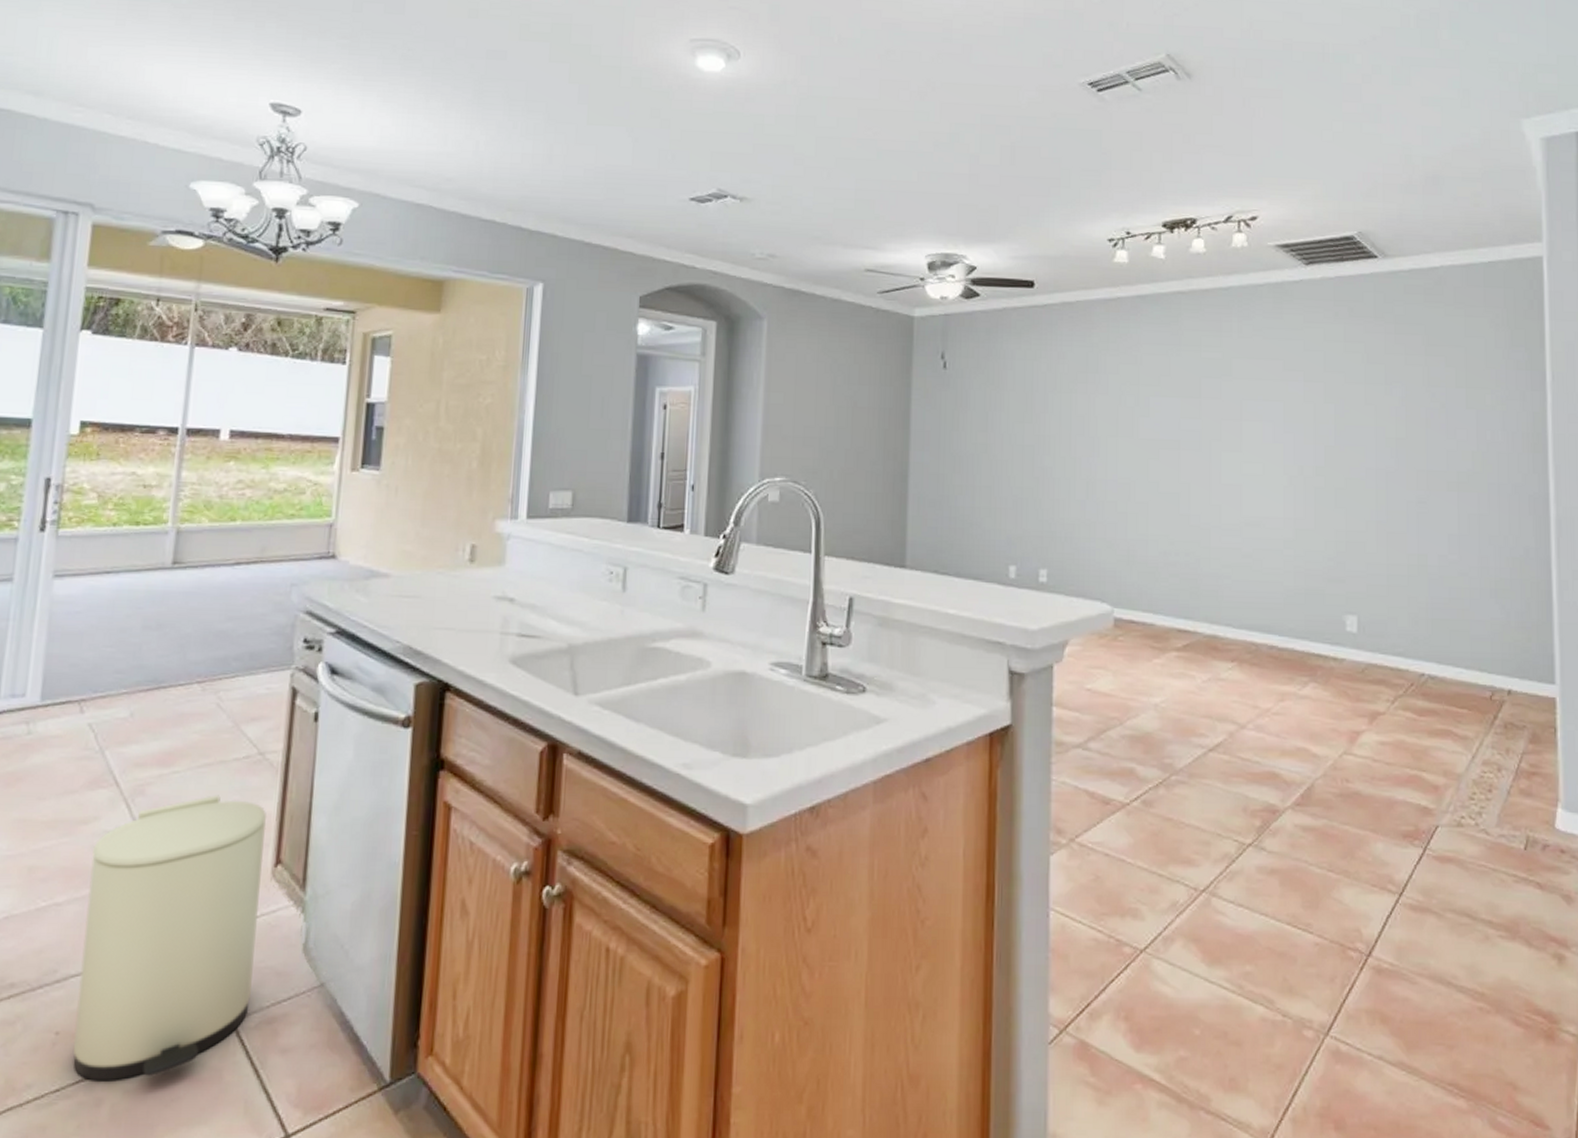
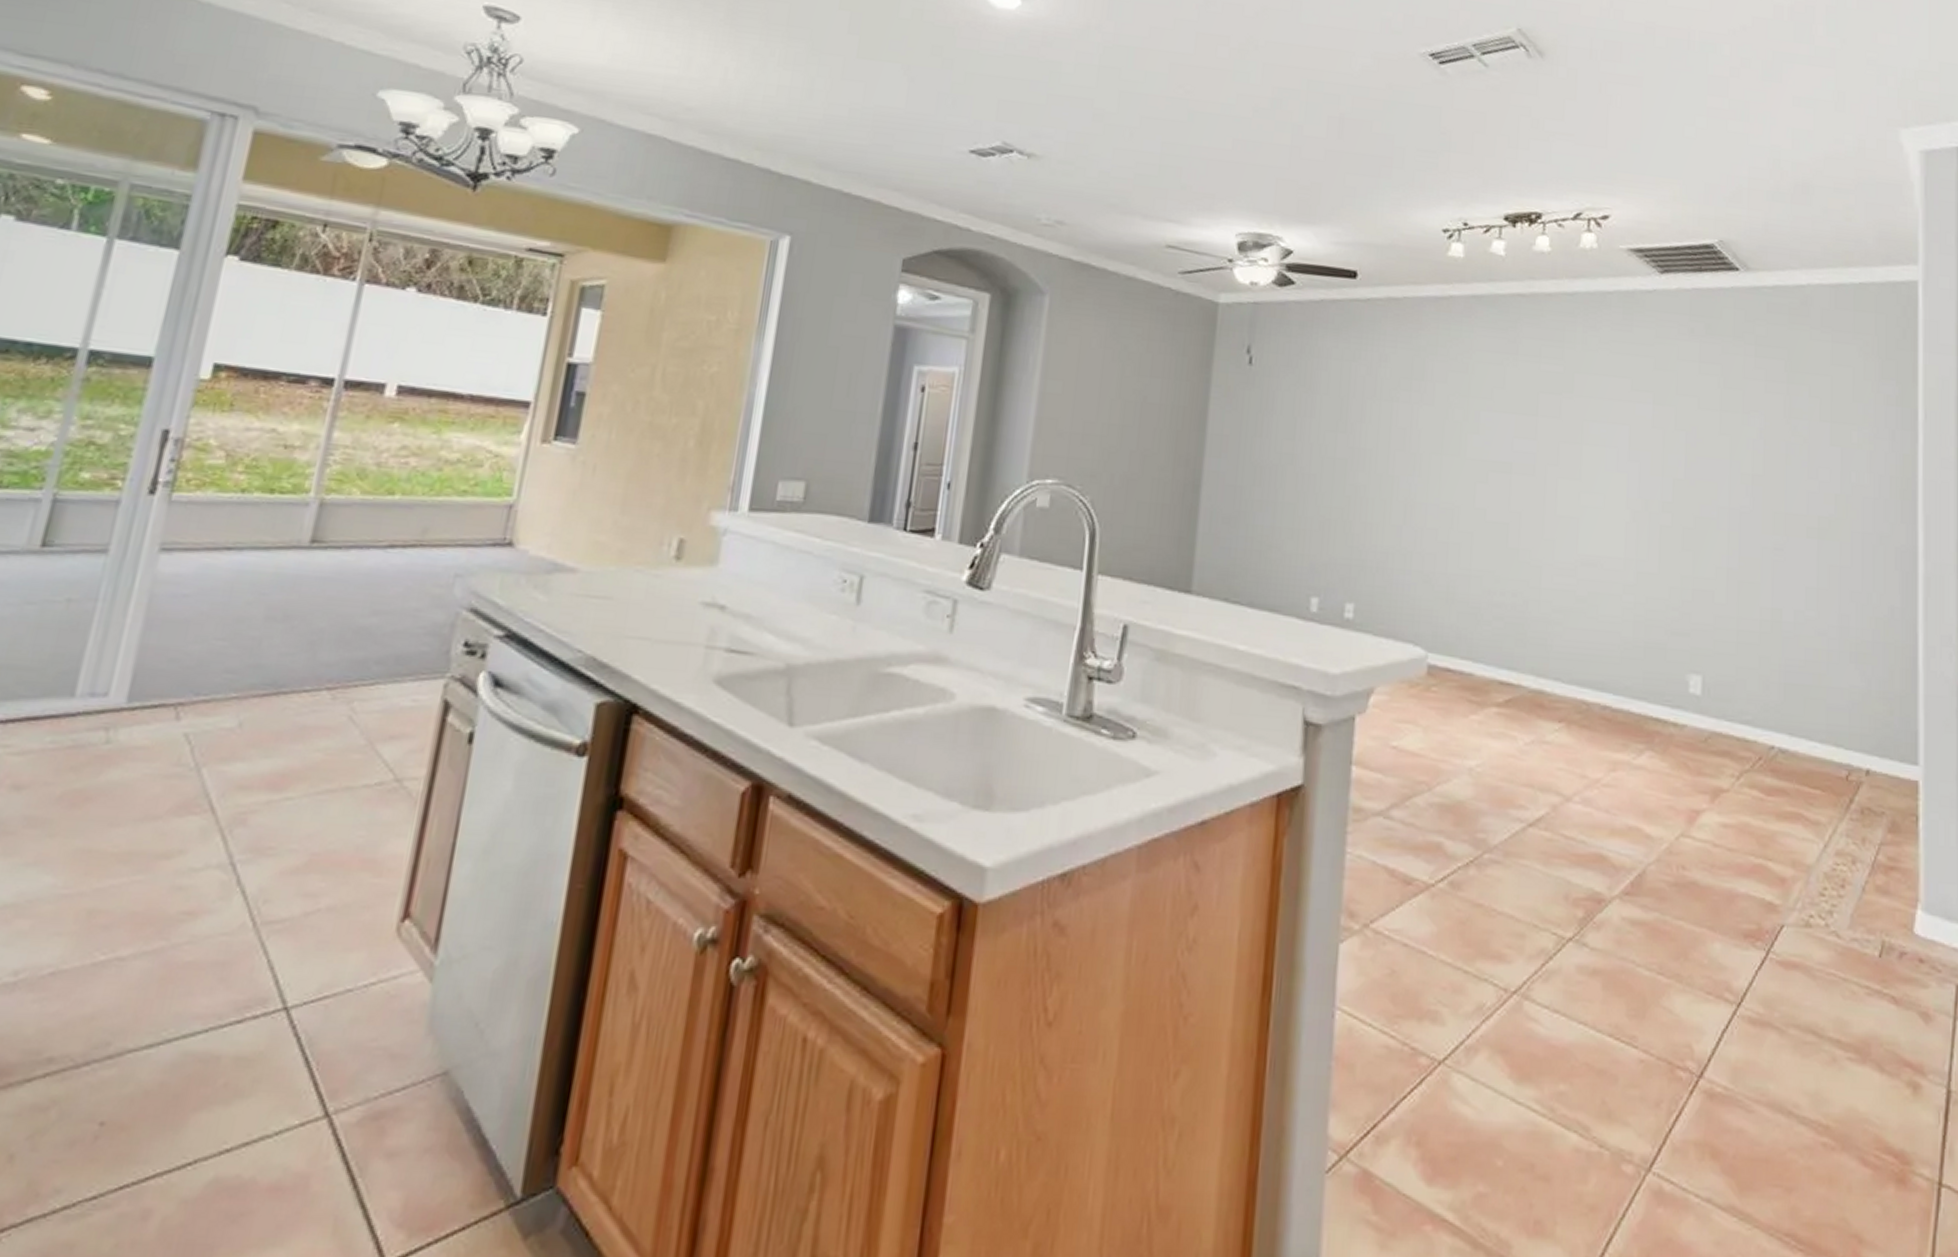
pedal bin: present [72,795,266,1081] -> none [118,829,398,1188]

